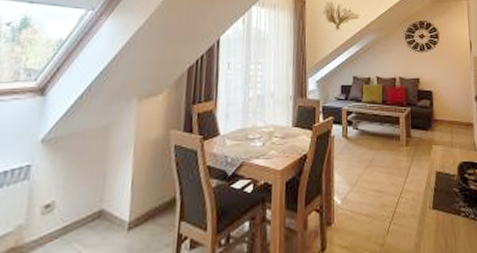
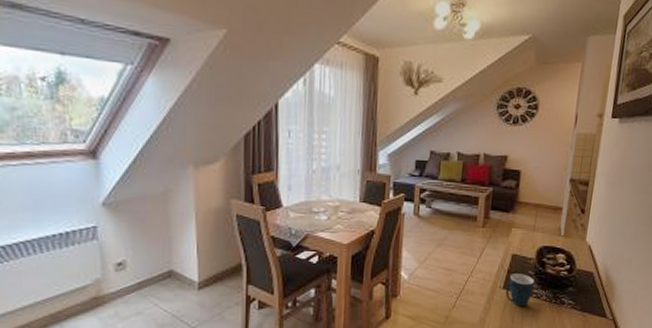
mug: none [435,192,461,228] -> present [505,274,534,307]

